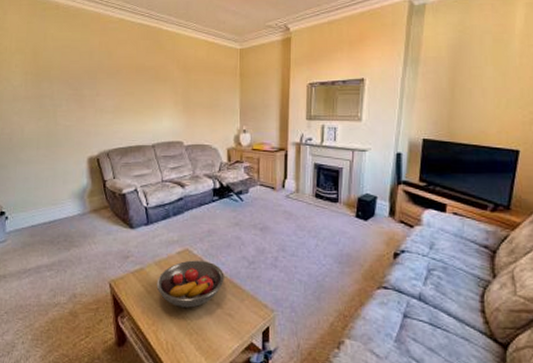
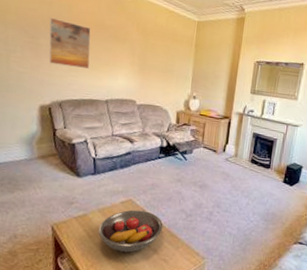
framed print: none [90,66,134,114] -> present [49,17,91,69]

